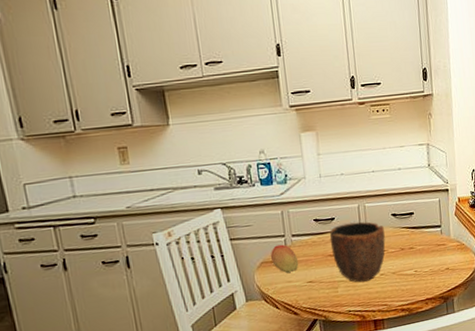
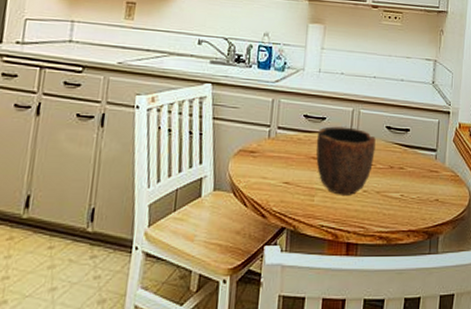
fruit: present [270,244,299,273] -> none [250,134,279,167]

